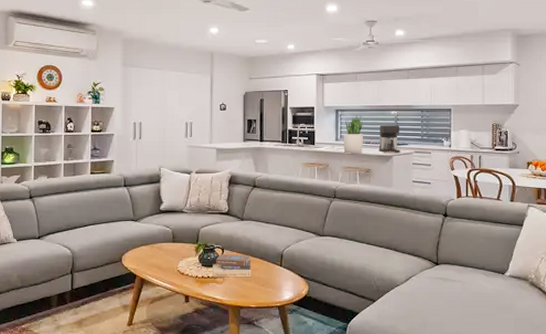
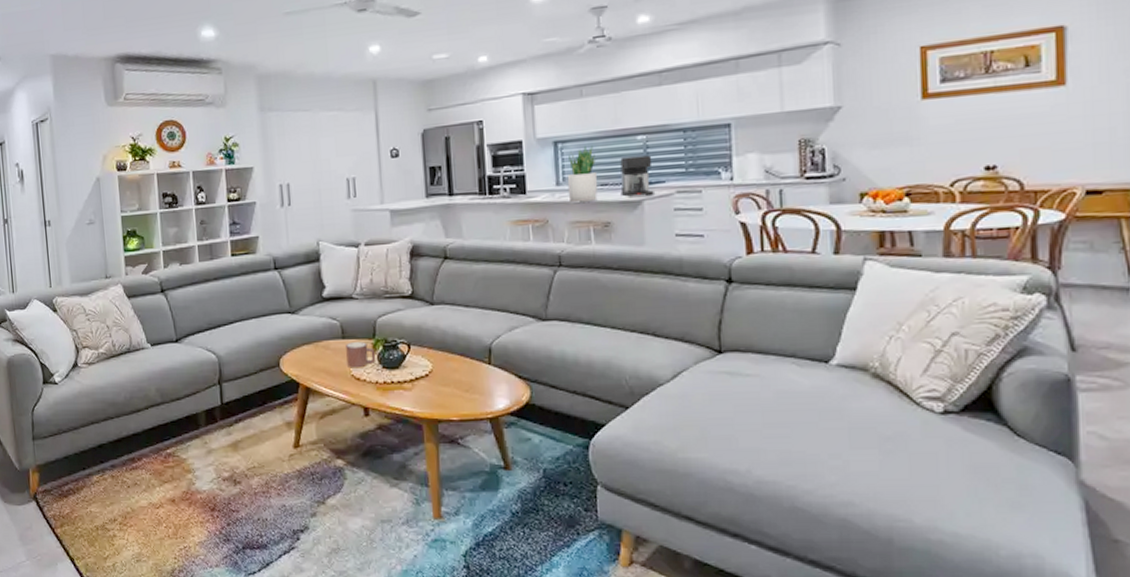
mug: none [175,245,197,267] -> present [346,342,376,370]
books: present [213,253,251,278] -> none [397,350,450,383]

